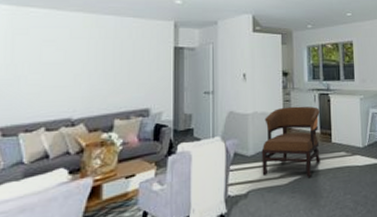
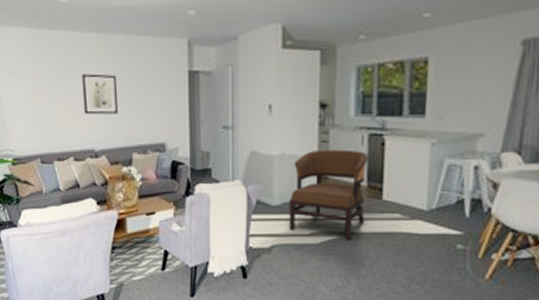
wall art: none [63,48,101,85] -> present [82,73,118,115]

